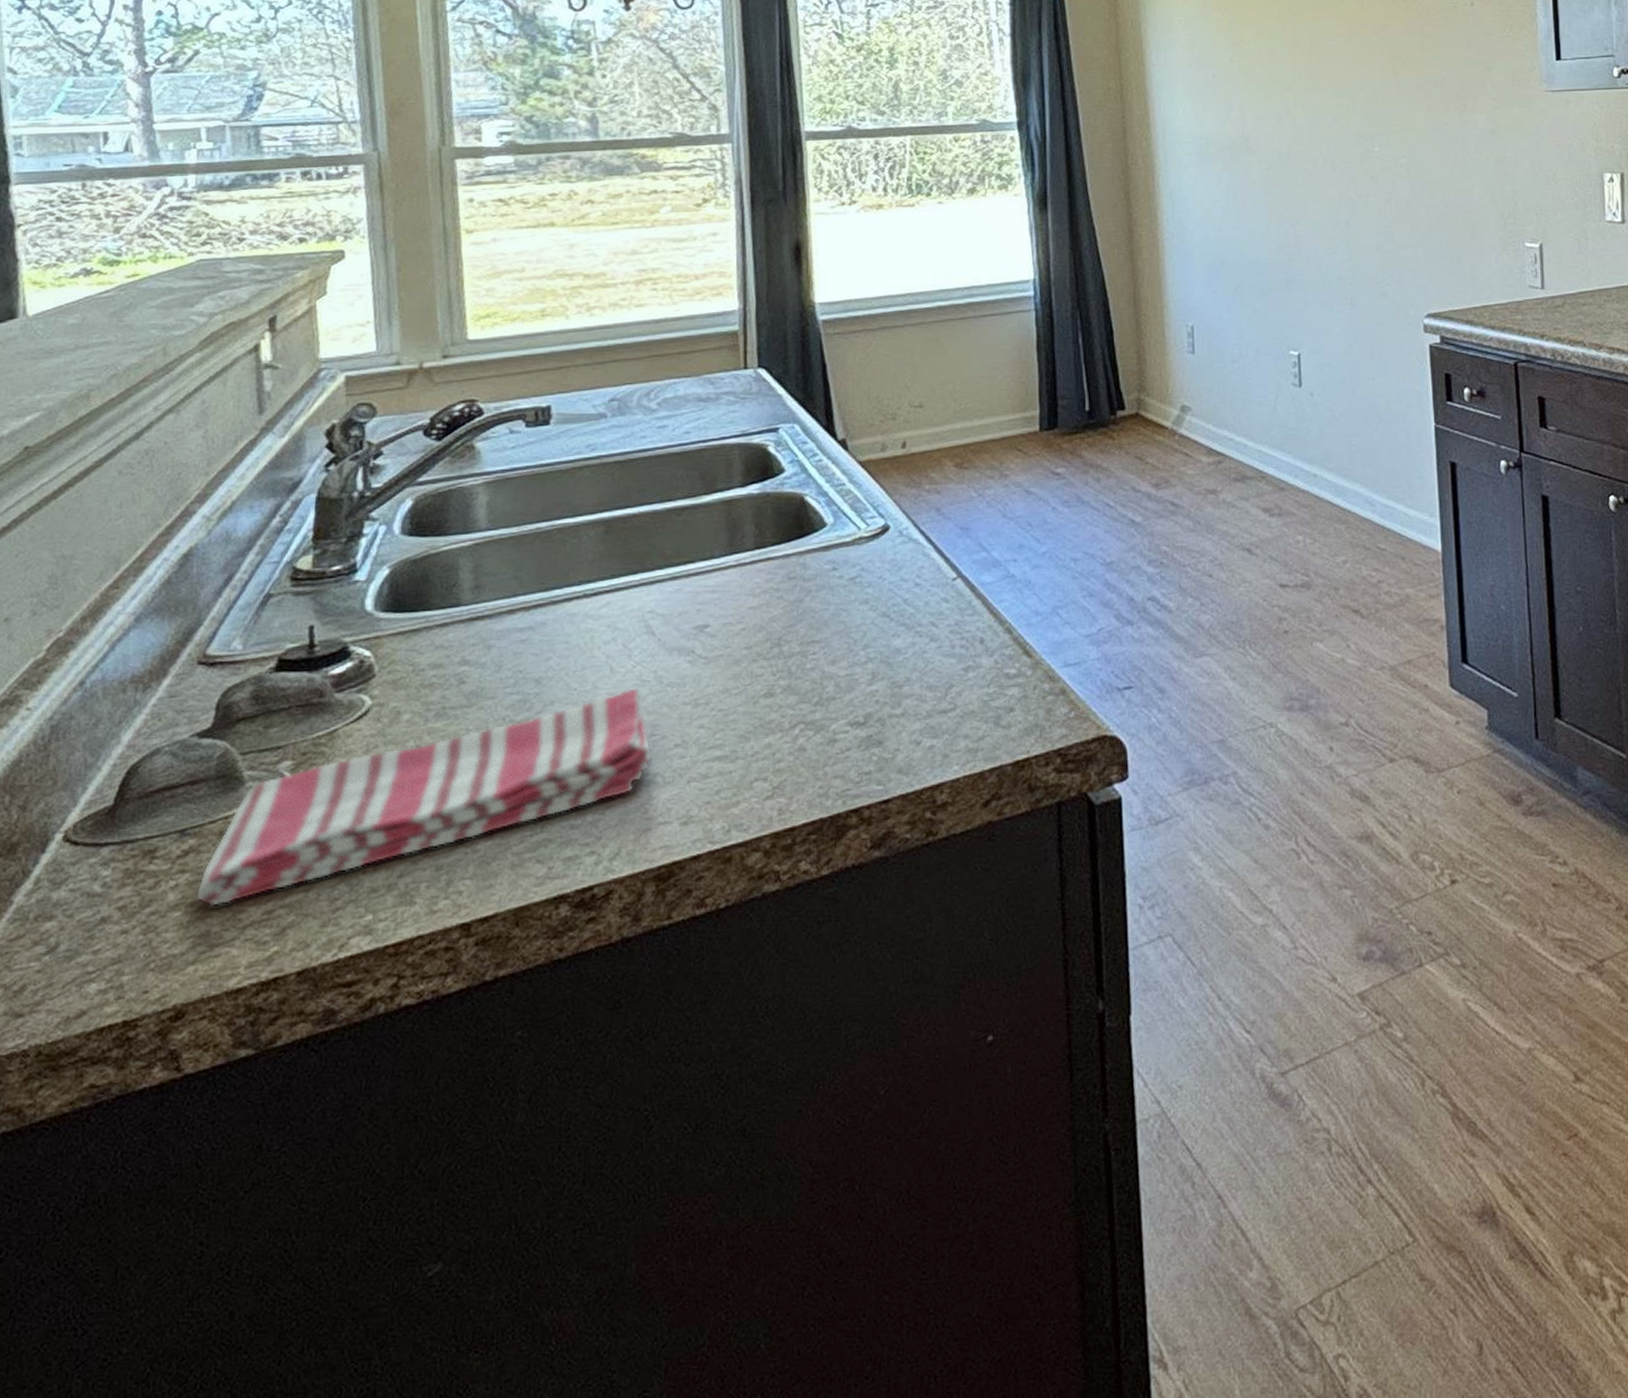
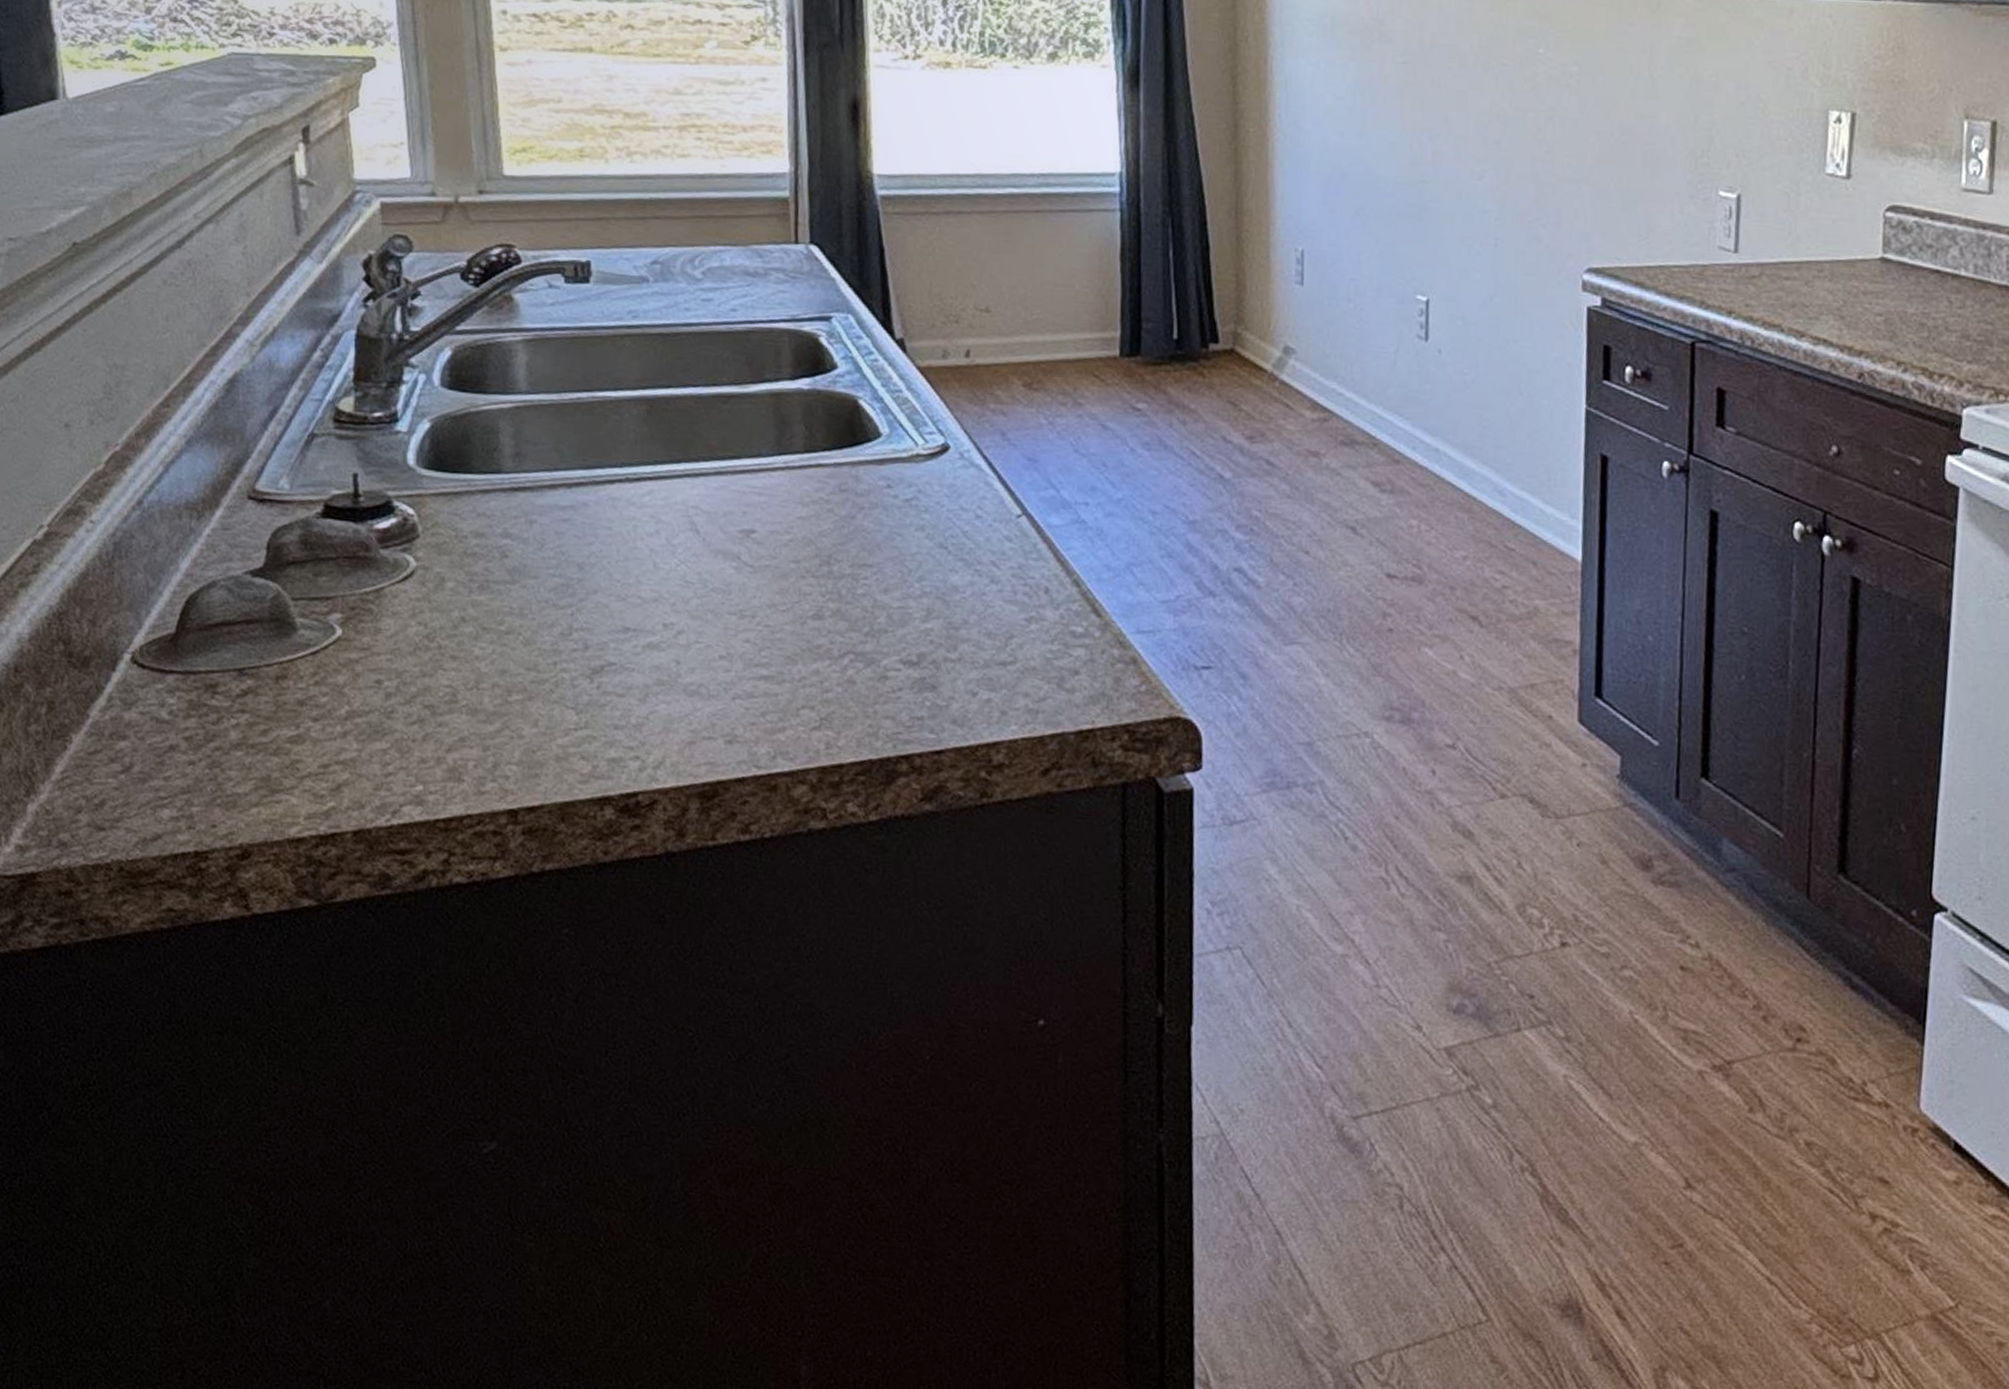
dish towel: present [195,687,652,906] -> none [255,587,696,752]

